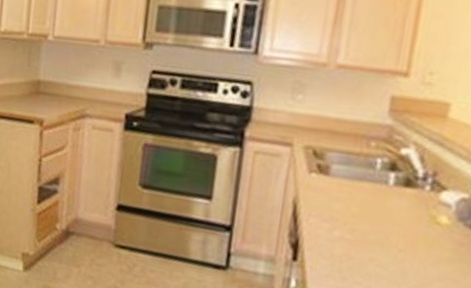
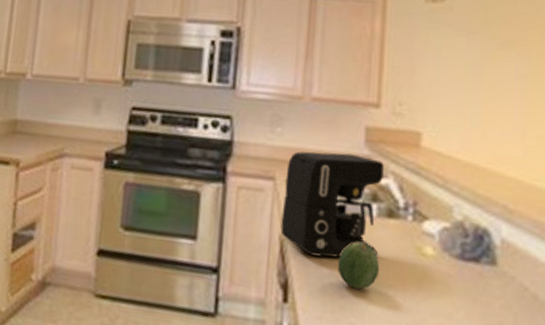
coffee maker: none [294,119,407,225] -> present [280,151,384,259]
fruit: none [348,209,392,252] -> present [338,242,380,289]

